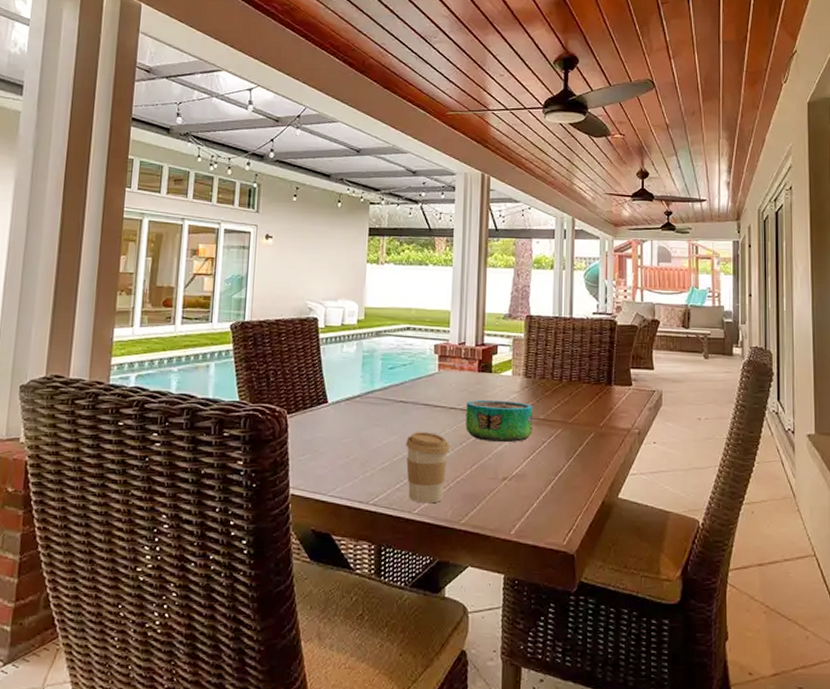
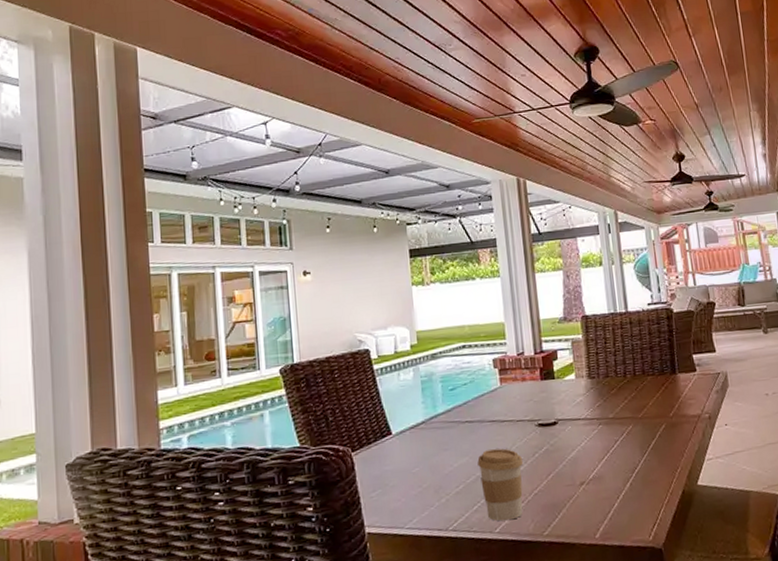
decorative bowl: present [466,399,533,443] -> none [533,404,604,449]

